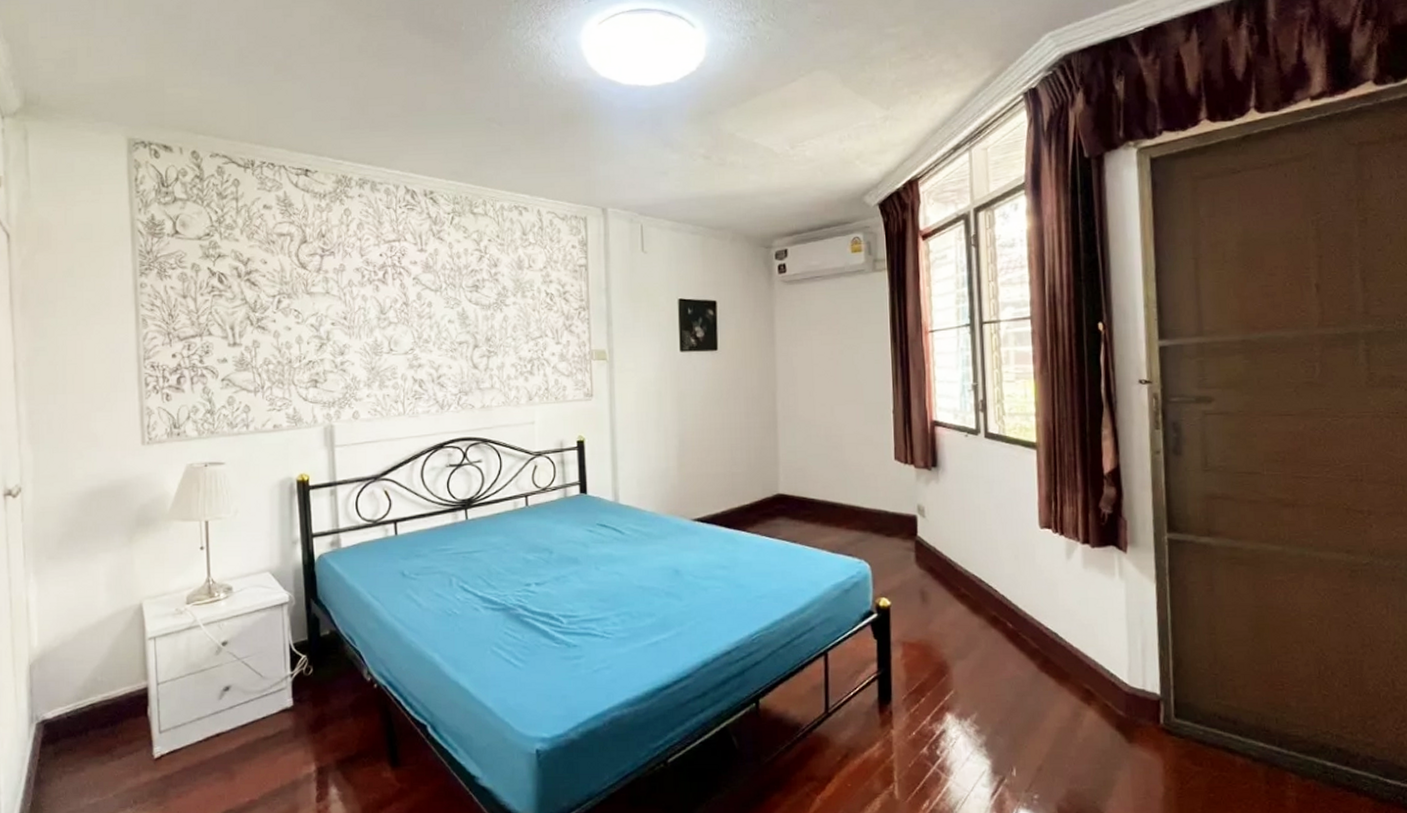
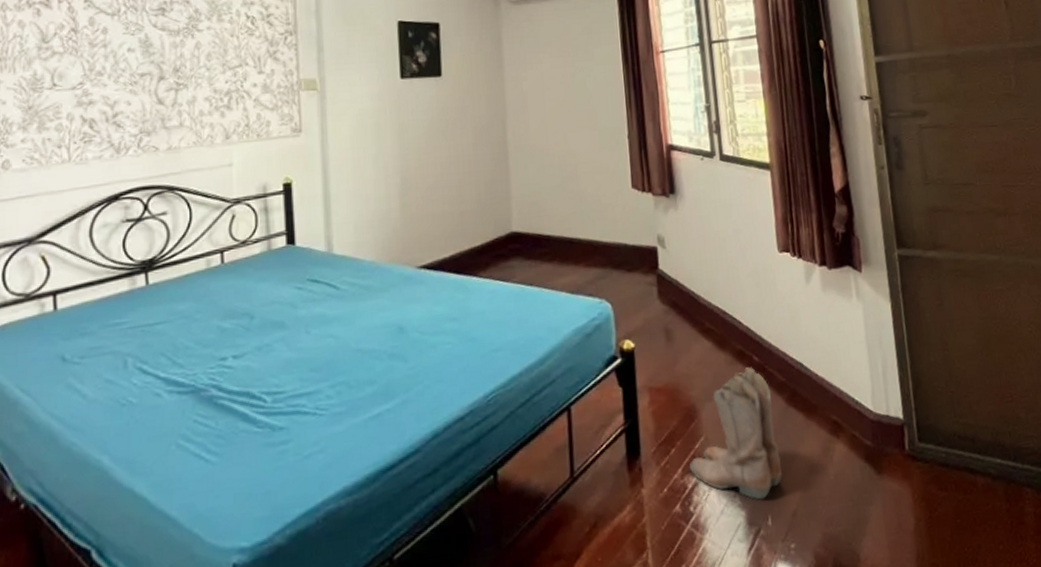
boots: none [938,632,1030,753] -> present [690,367,782,500]

